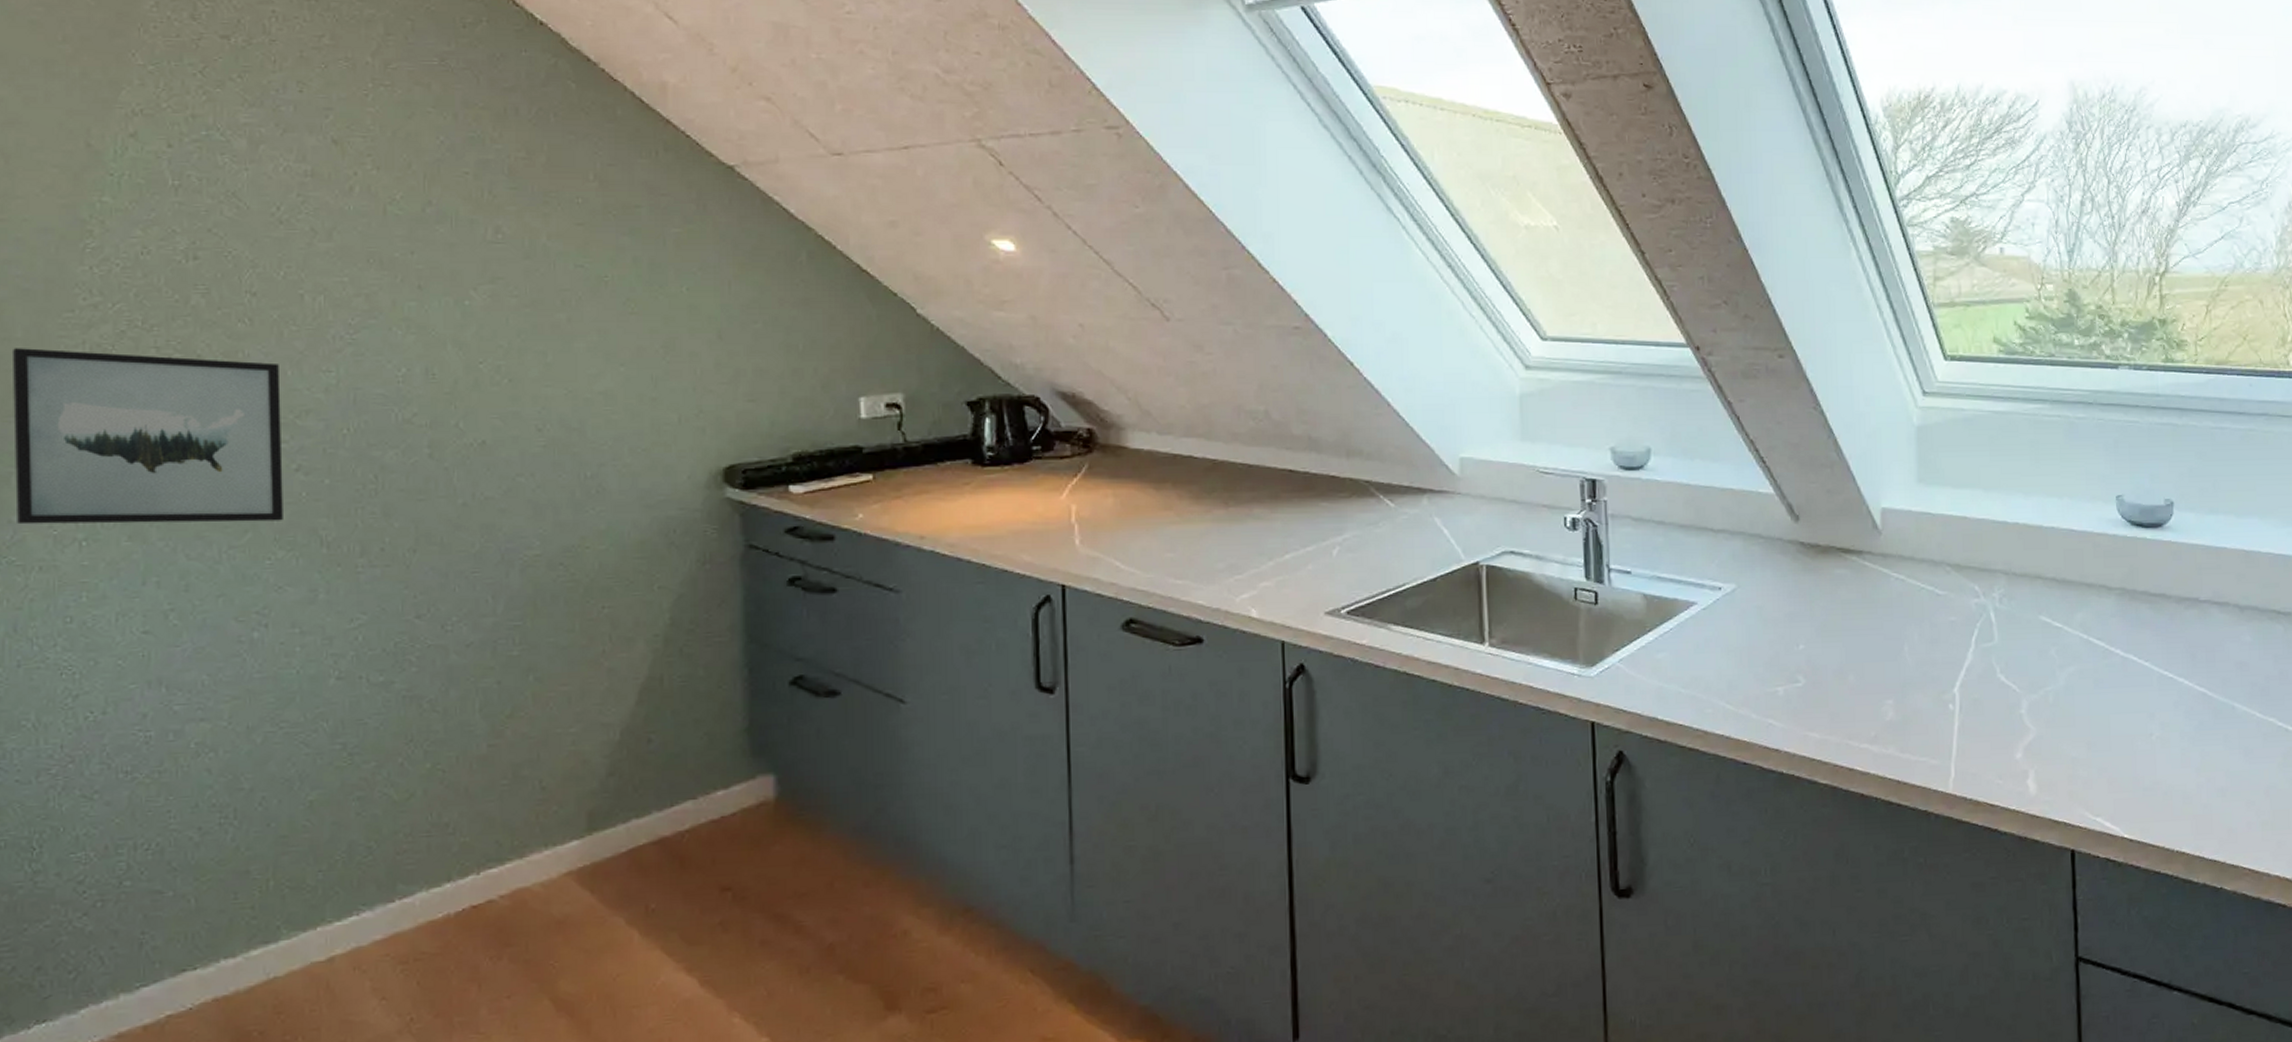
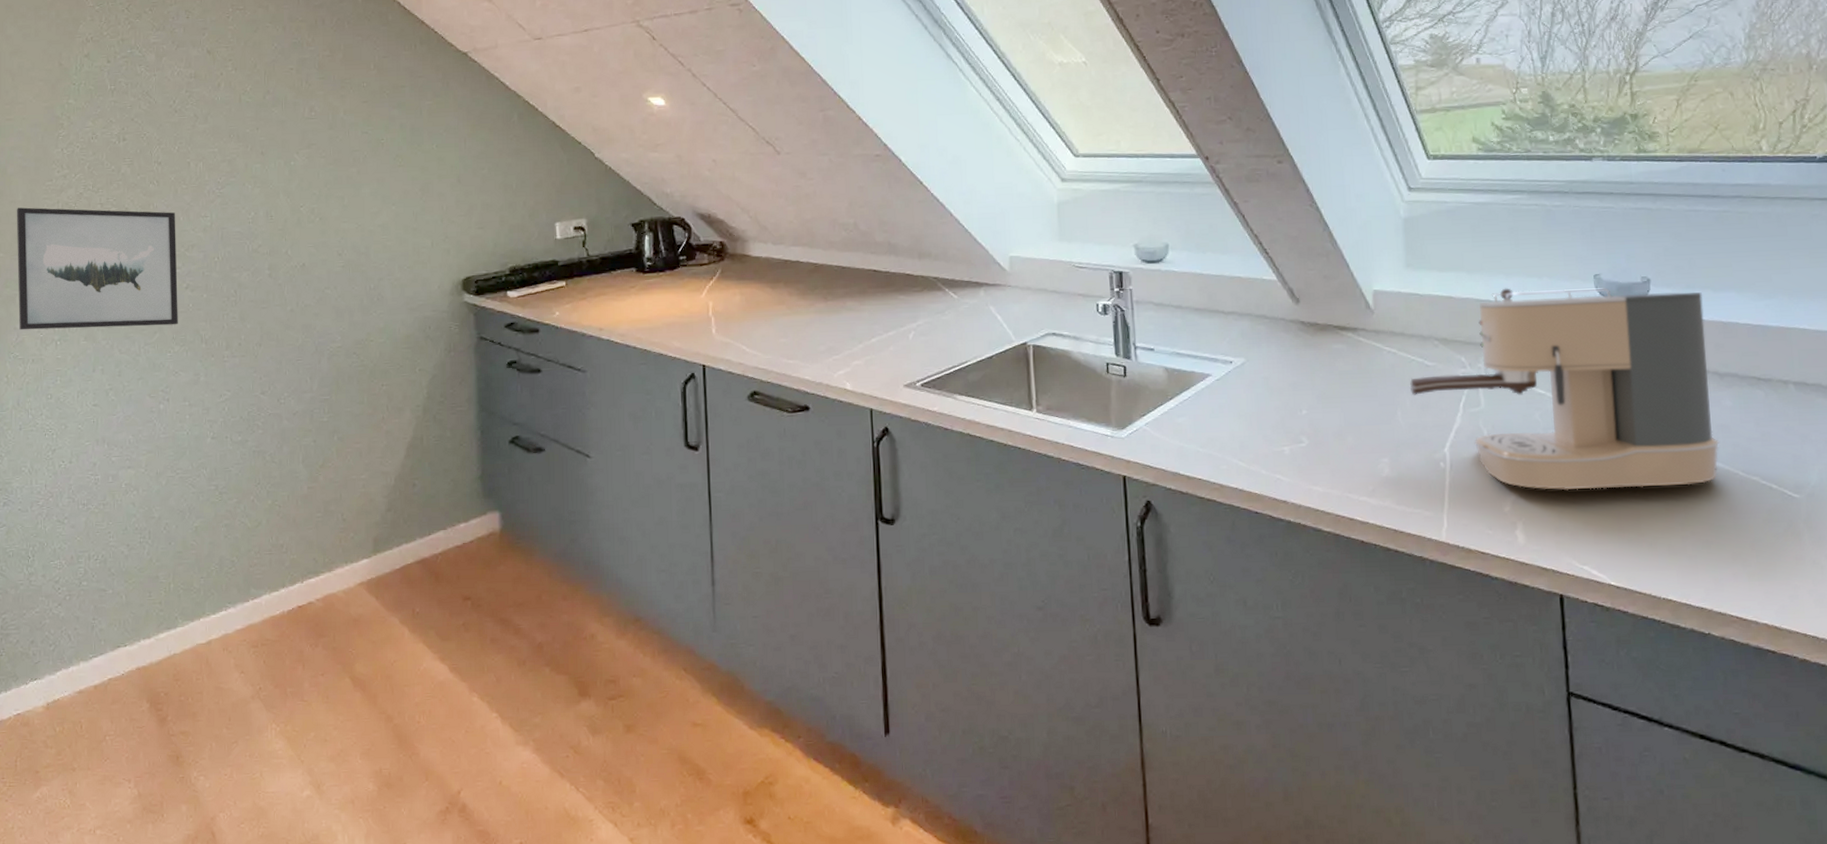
coffee maker: none [1918,508,2238,735] -> present [1409,288,1720,491]

